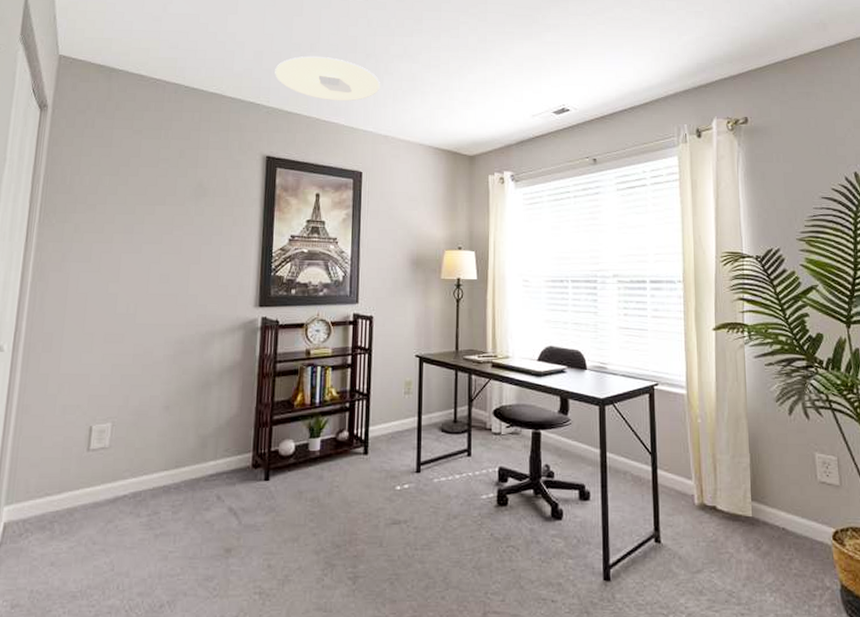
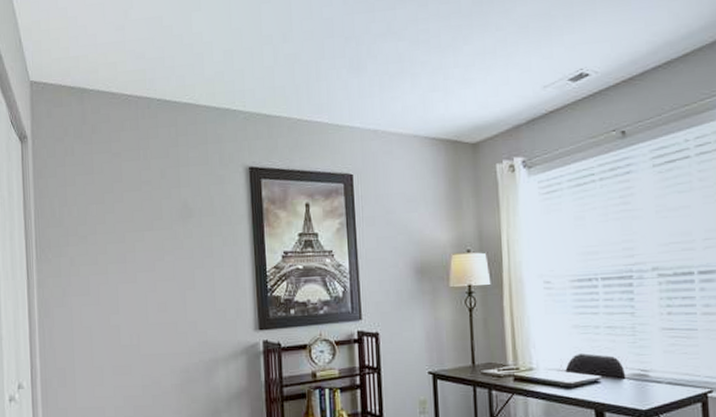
ceiling light: present [275,56,380,102] -> none [248,46,364,97]

